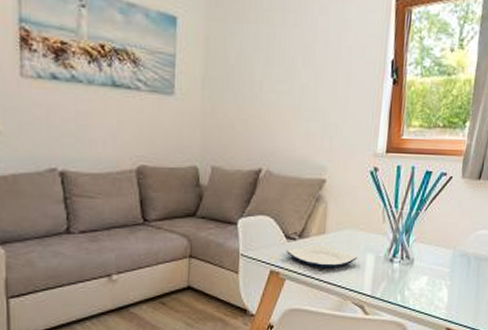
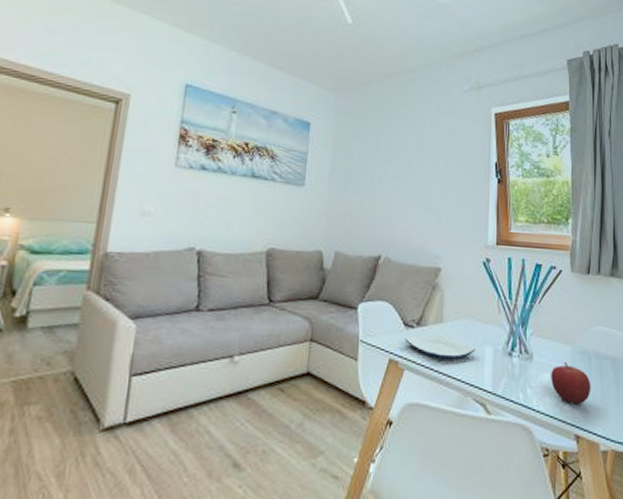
fruit: none [429,264,468,302] -> present [551,361,591,405]

